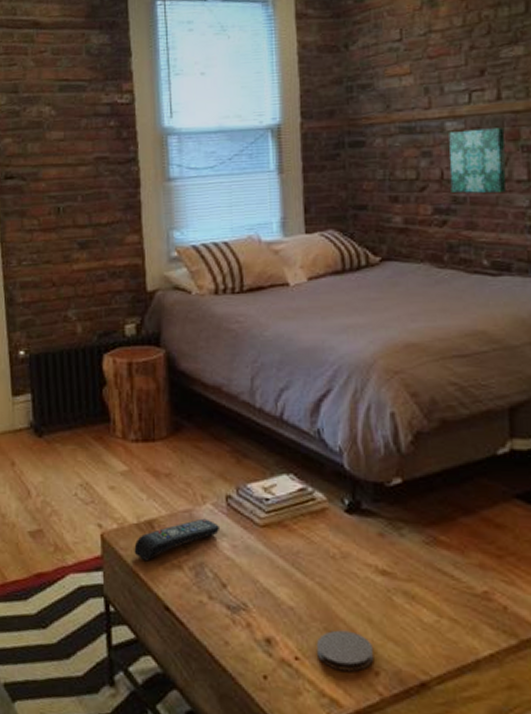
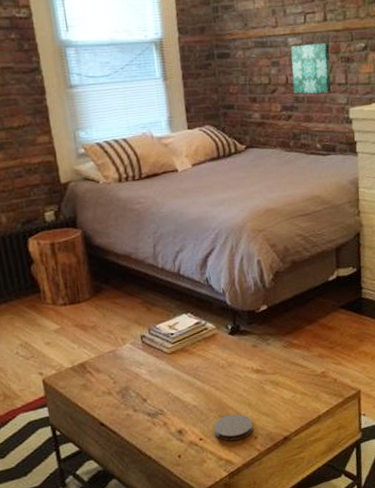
remote control: present [134,518,221,561] -> none [71,355,139,394]

